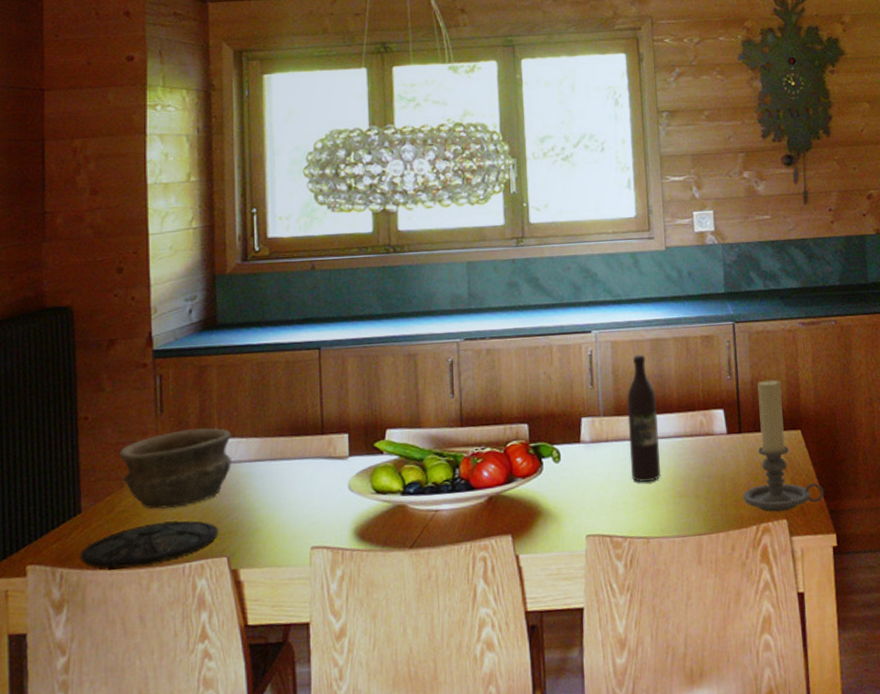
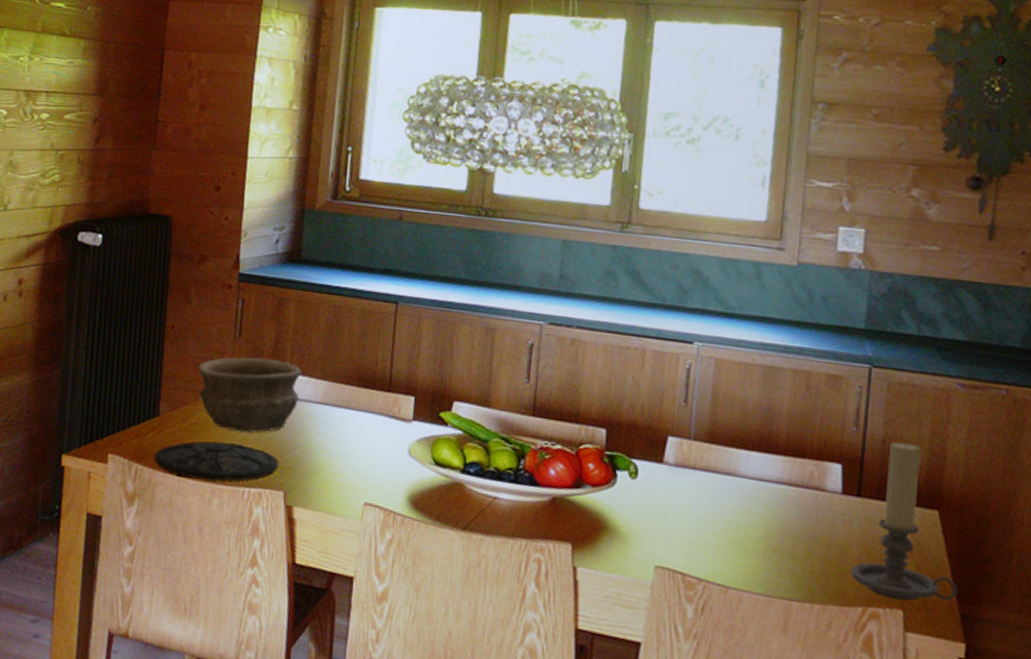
wine bottle: present [627,354,662,482] -> none [718,379,761,526]

